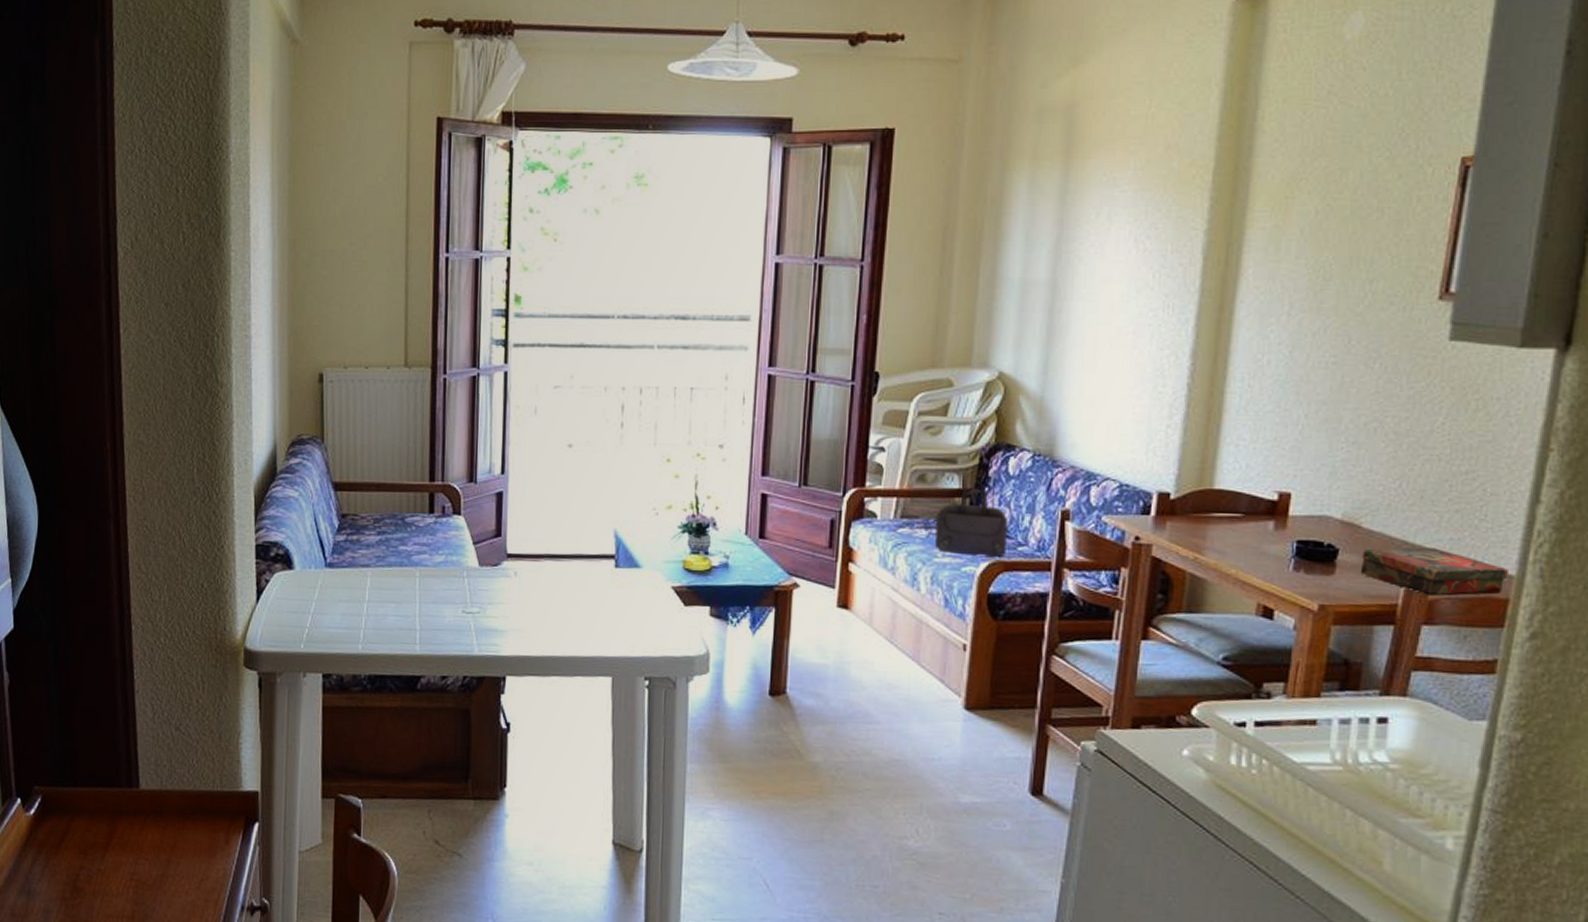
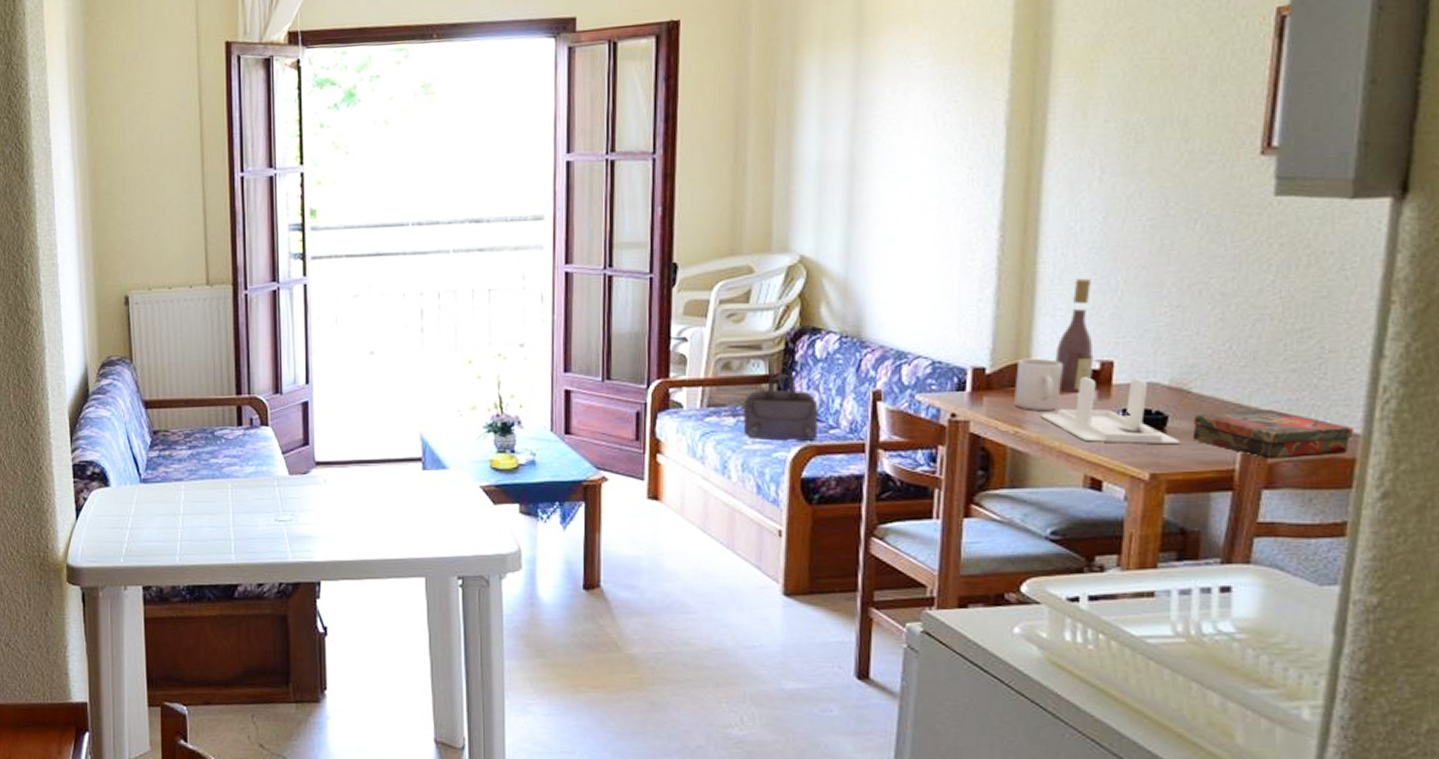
cup: none [1194,485,1245,539] -> present [1013,358,1064,412]
napkin holder: none [1220,507,1350,578] -> present [1041,377,1181,445]
wine bottle: none [1236,410,1274,524] -> present [1055,278,1094,394]

